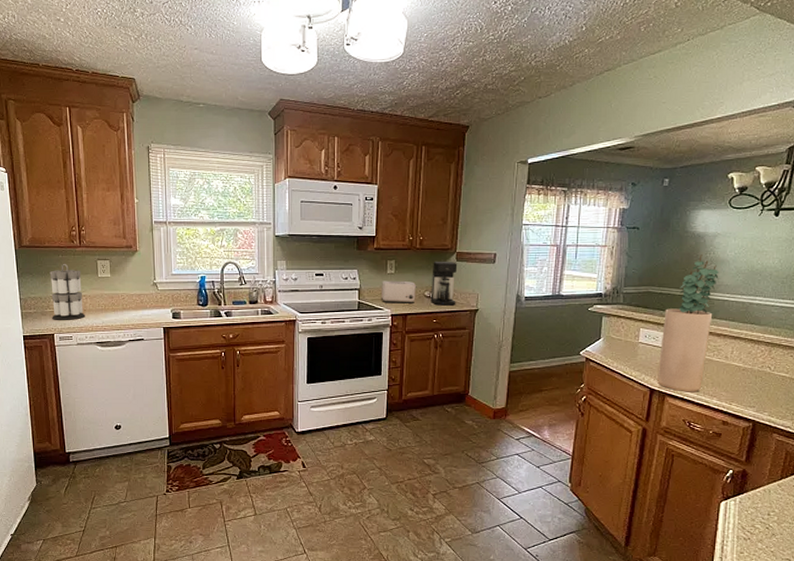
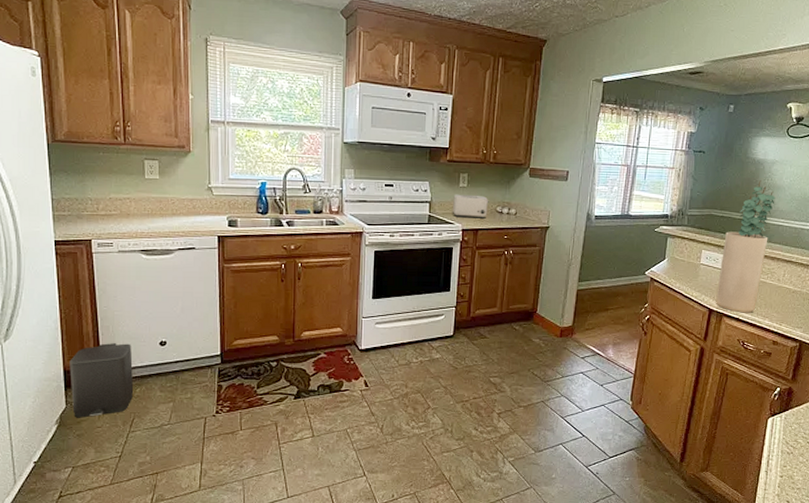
pedal bin: none [38,427,94,495] -> present [70,343,134,418]
spice rack: present [49,263,85,321] -> none [88,161,128,226]
coffee maker: present [430,261,458,306] -> none [502,176,531,222]

